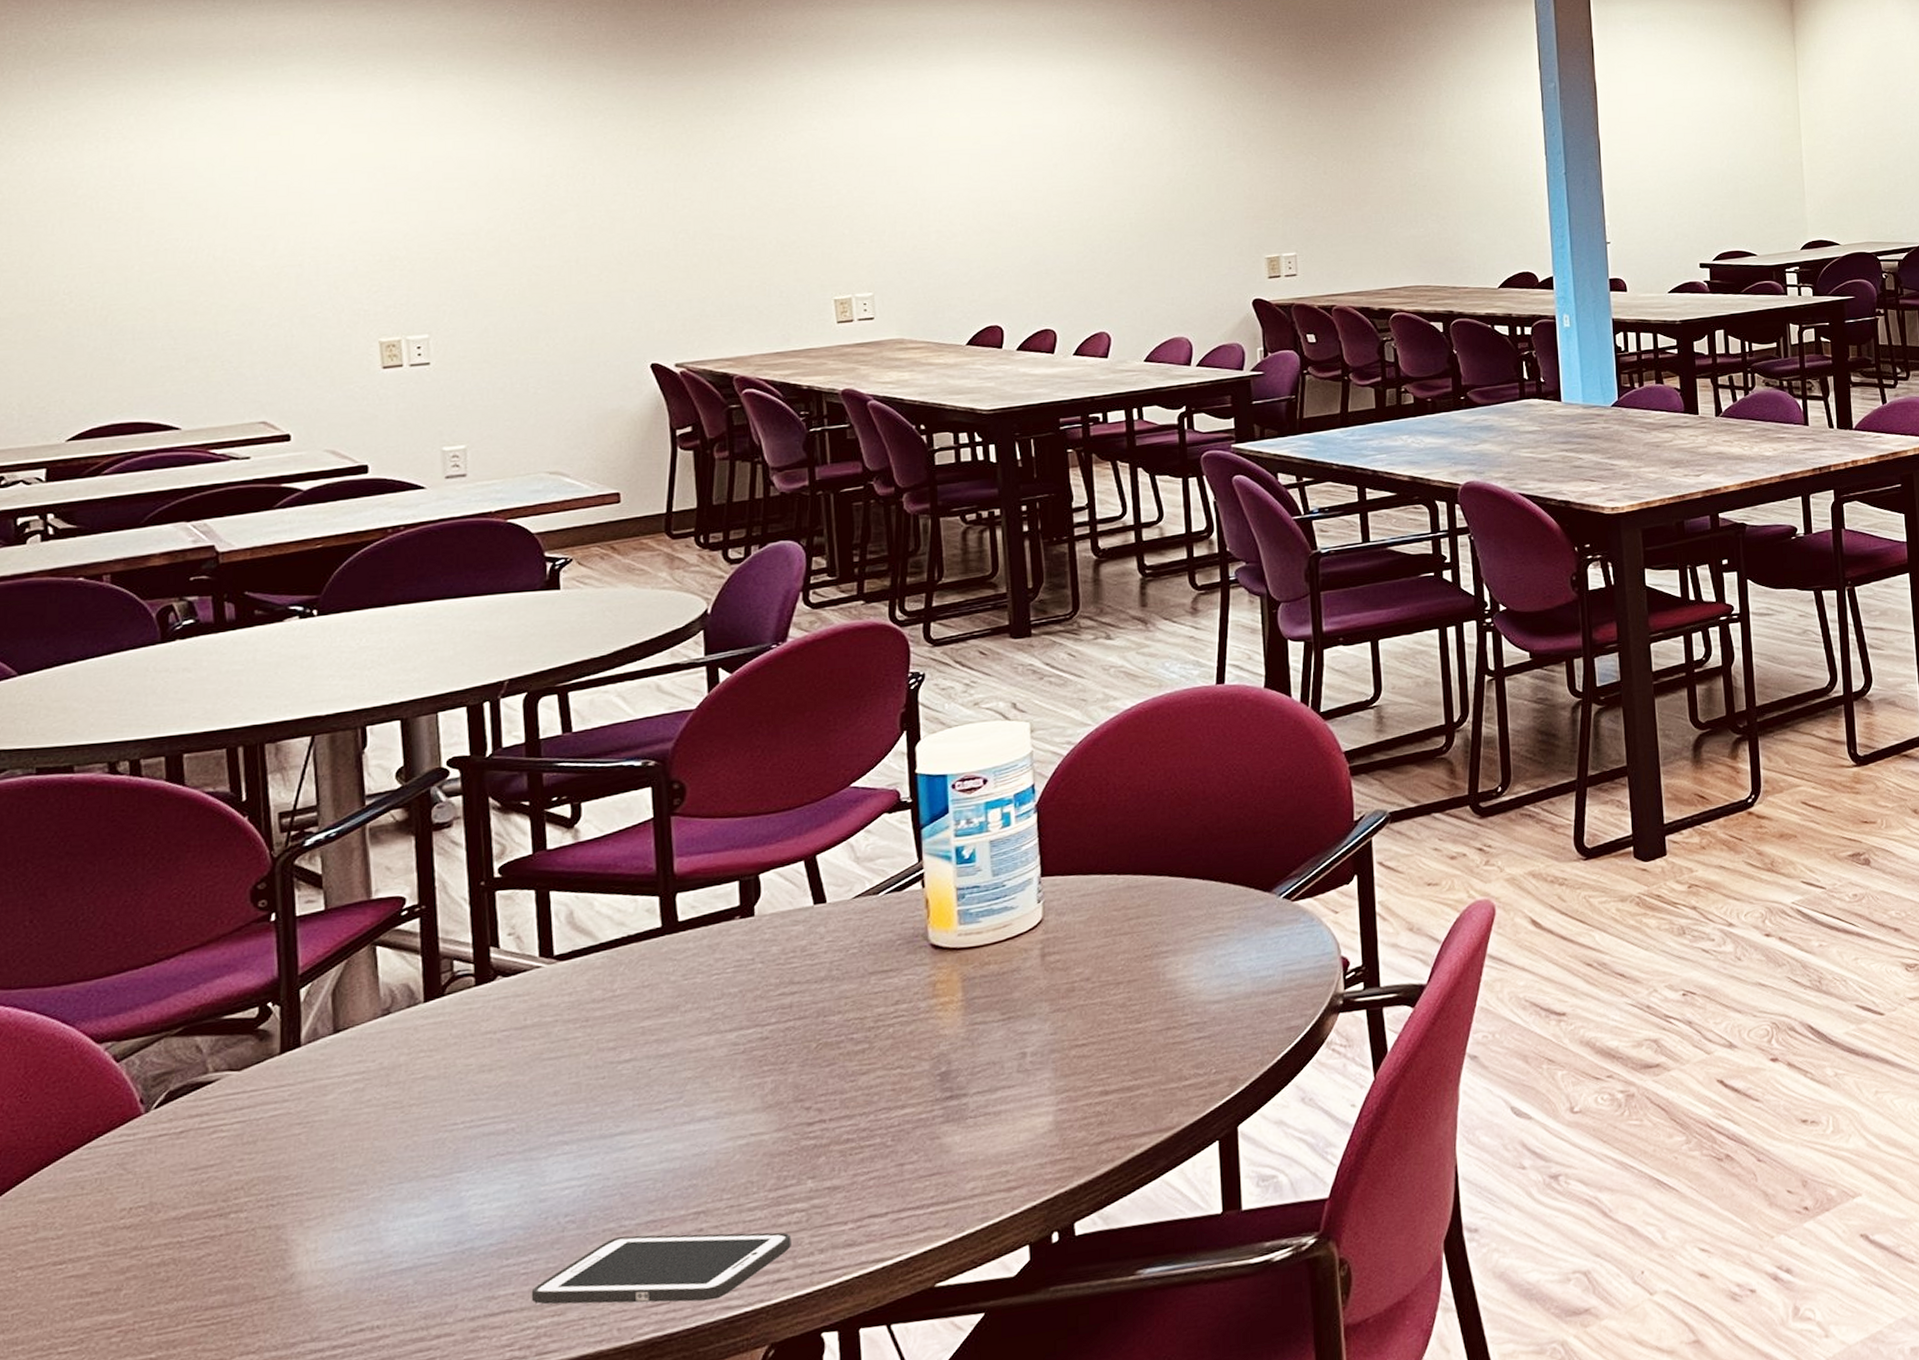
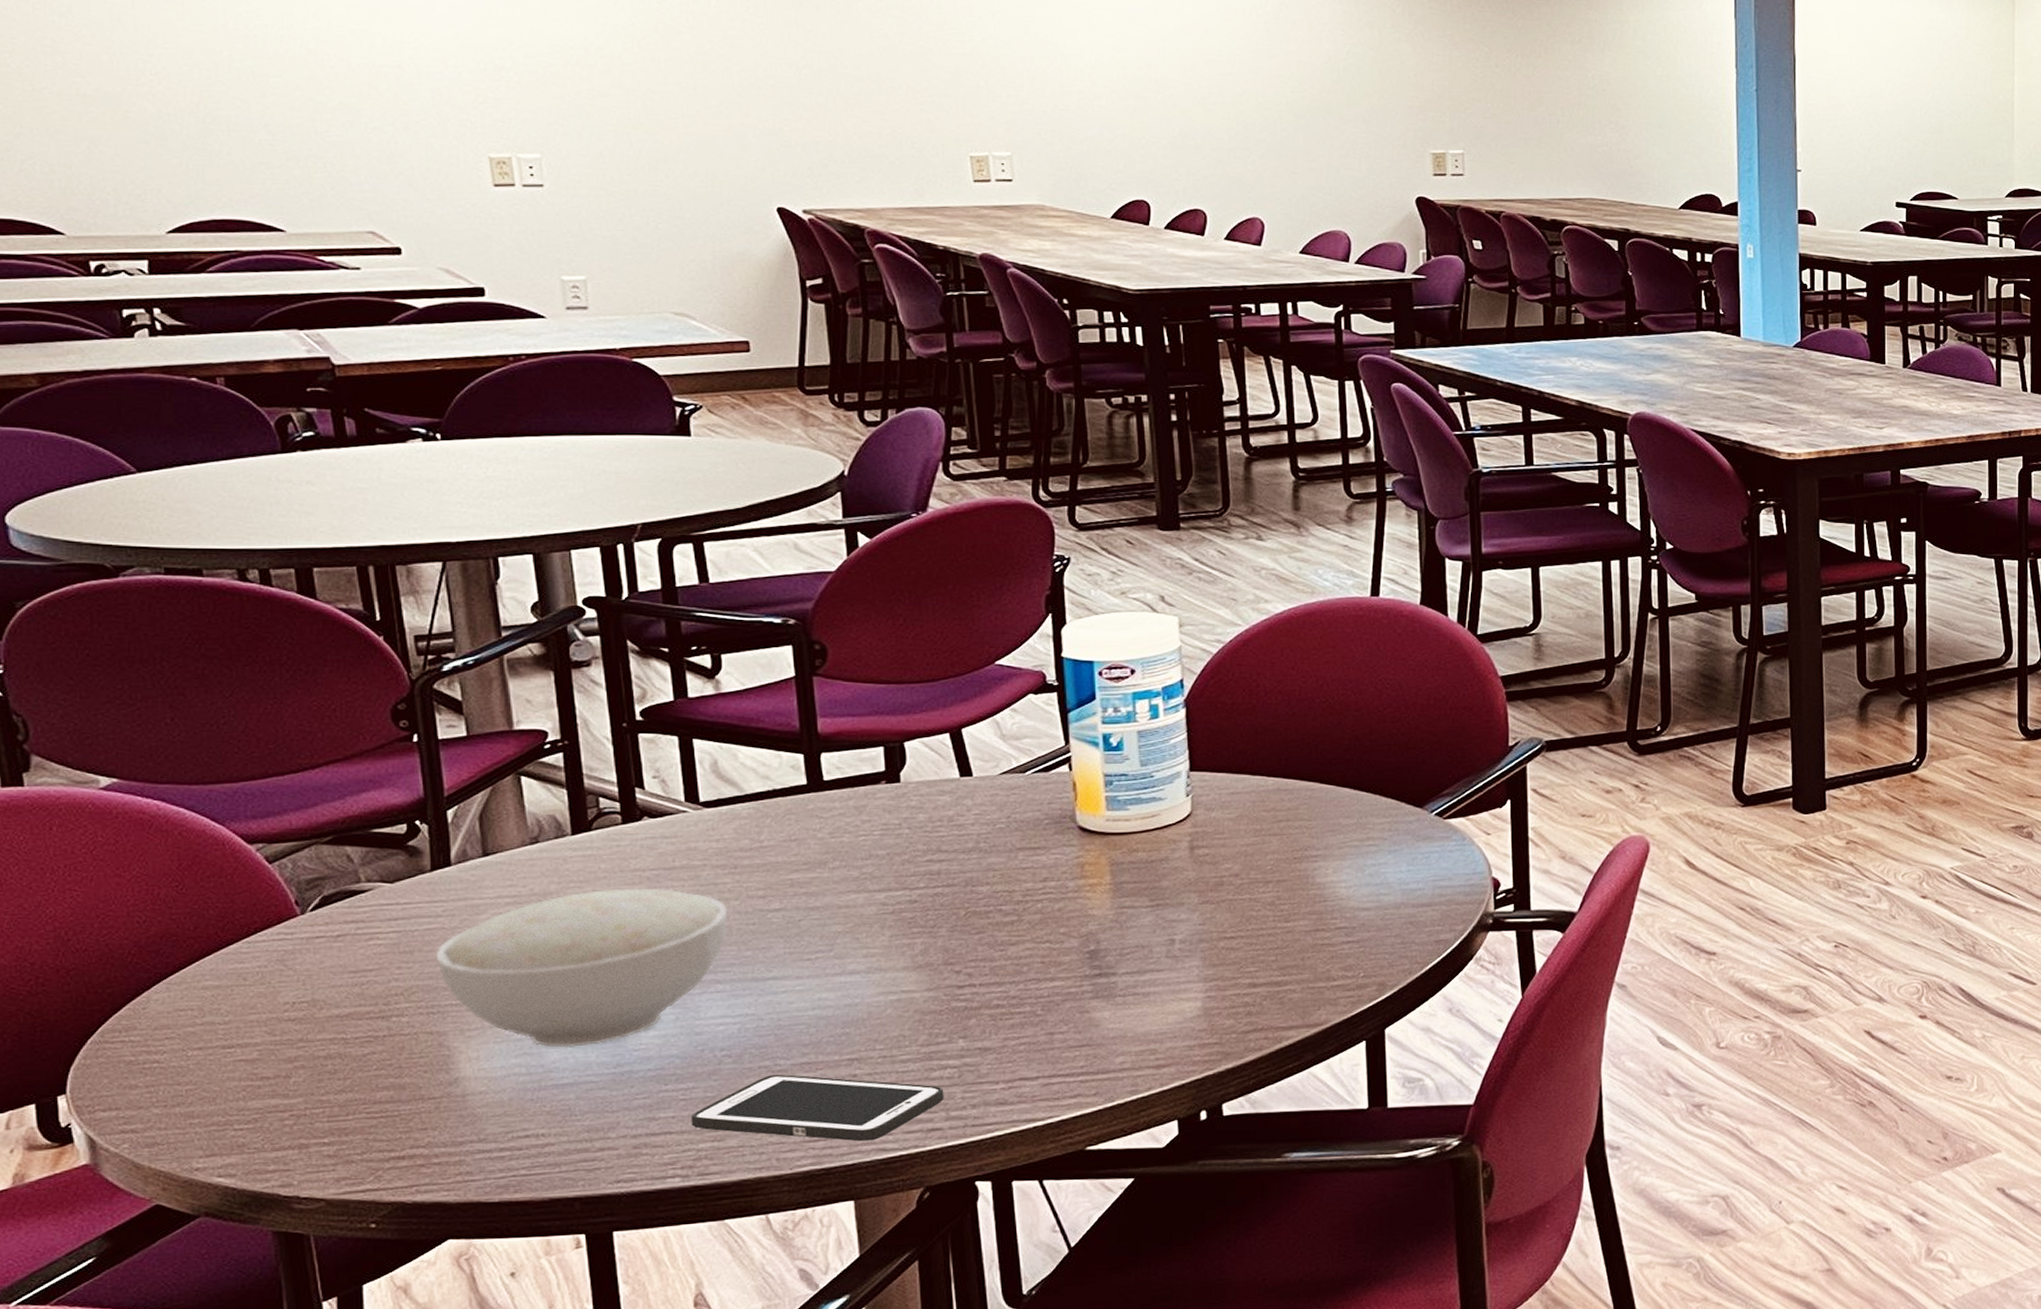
bowl: none [279,1049,578,1231] -> present [435,888,728,1048]

